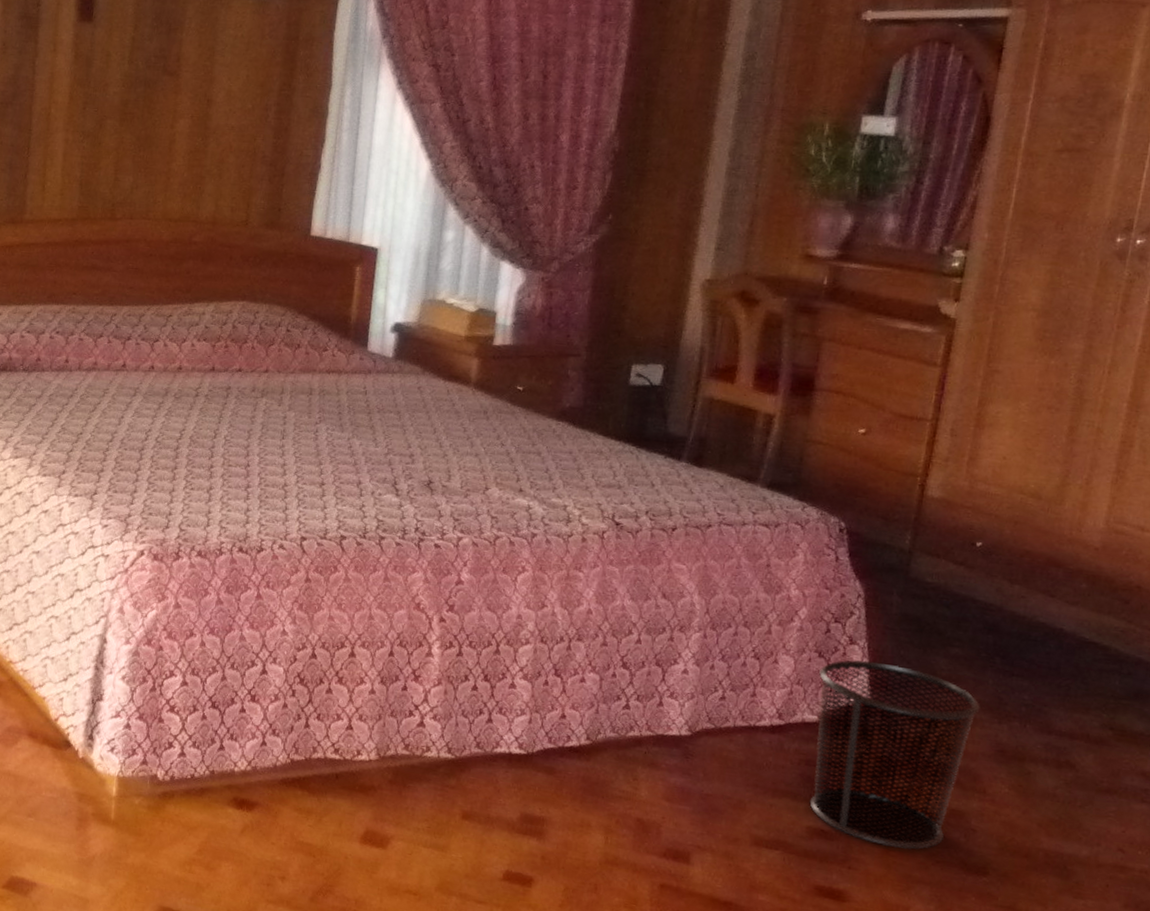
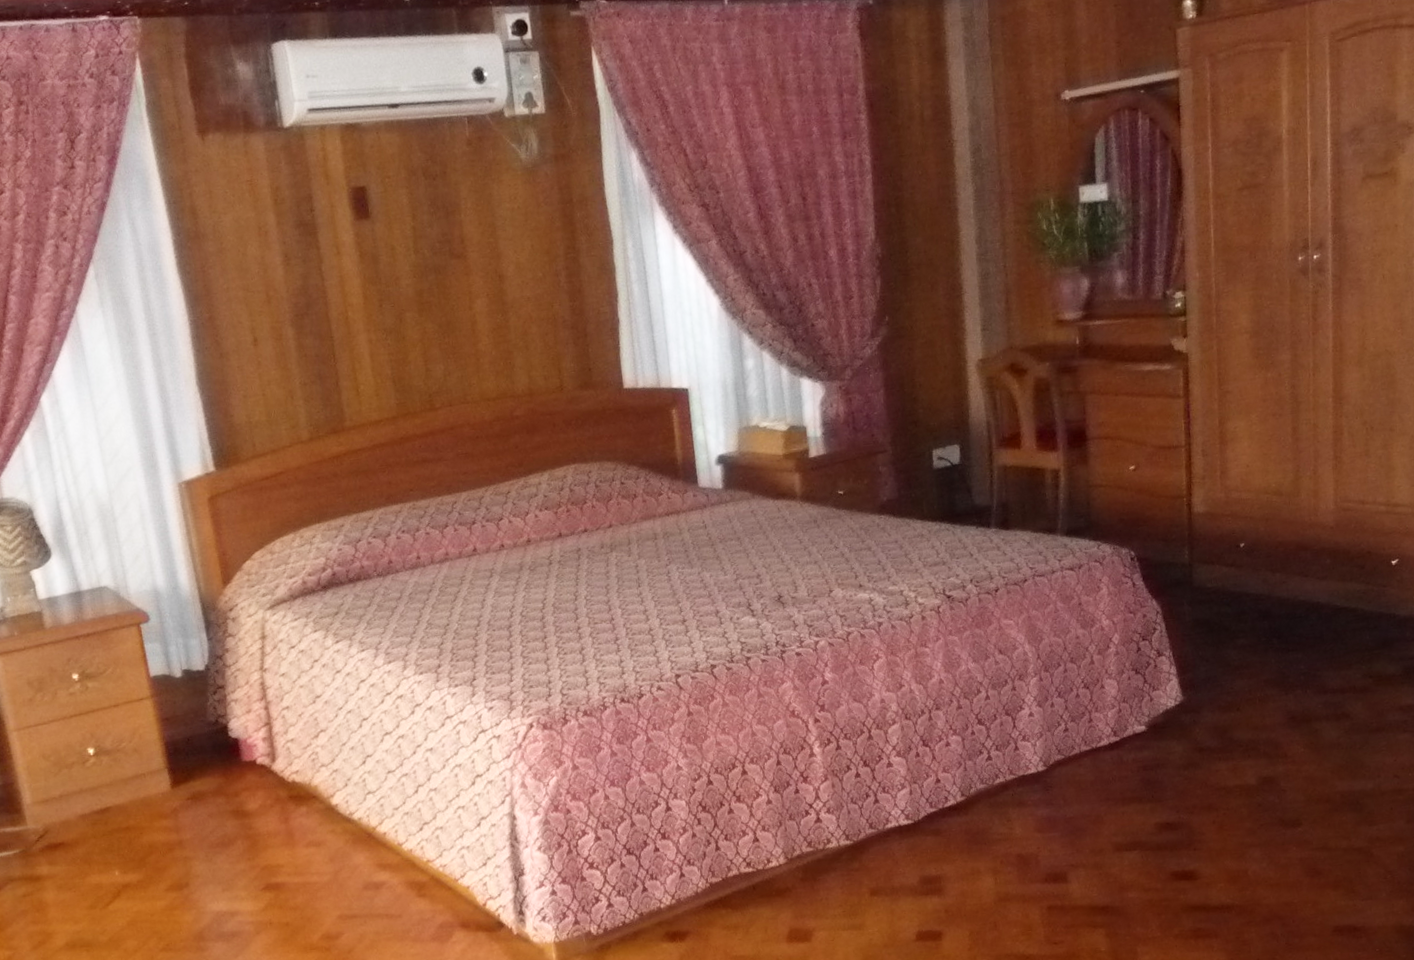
waste bin: present [809,660,980,849] -> none [1139,664,1270,824]

